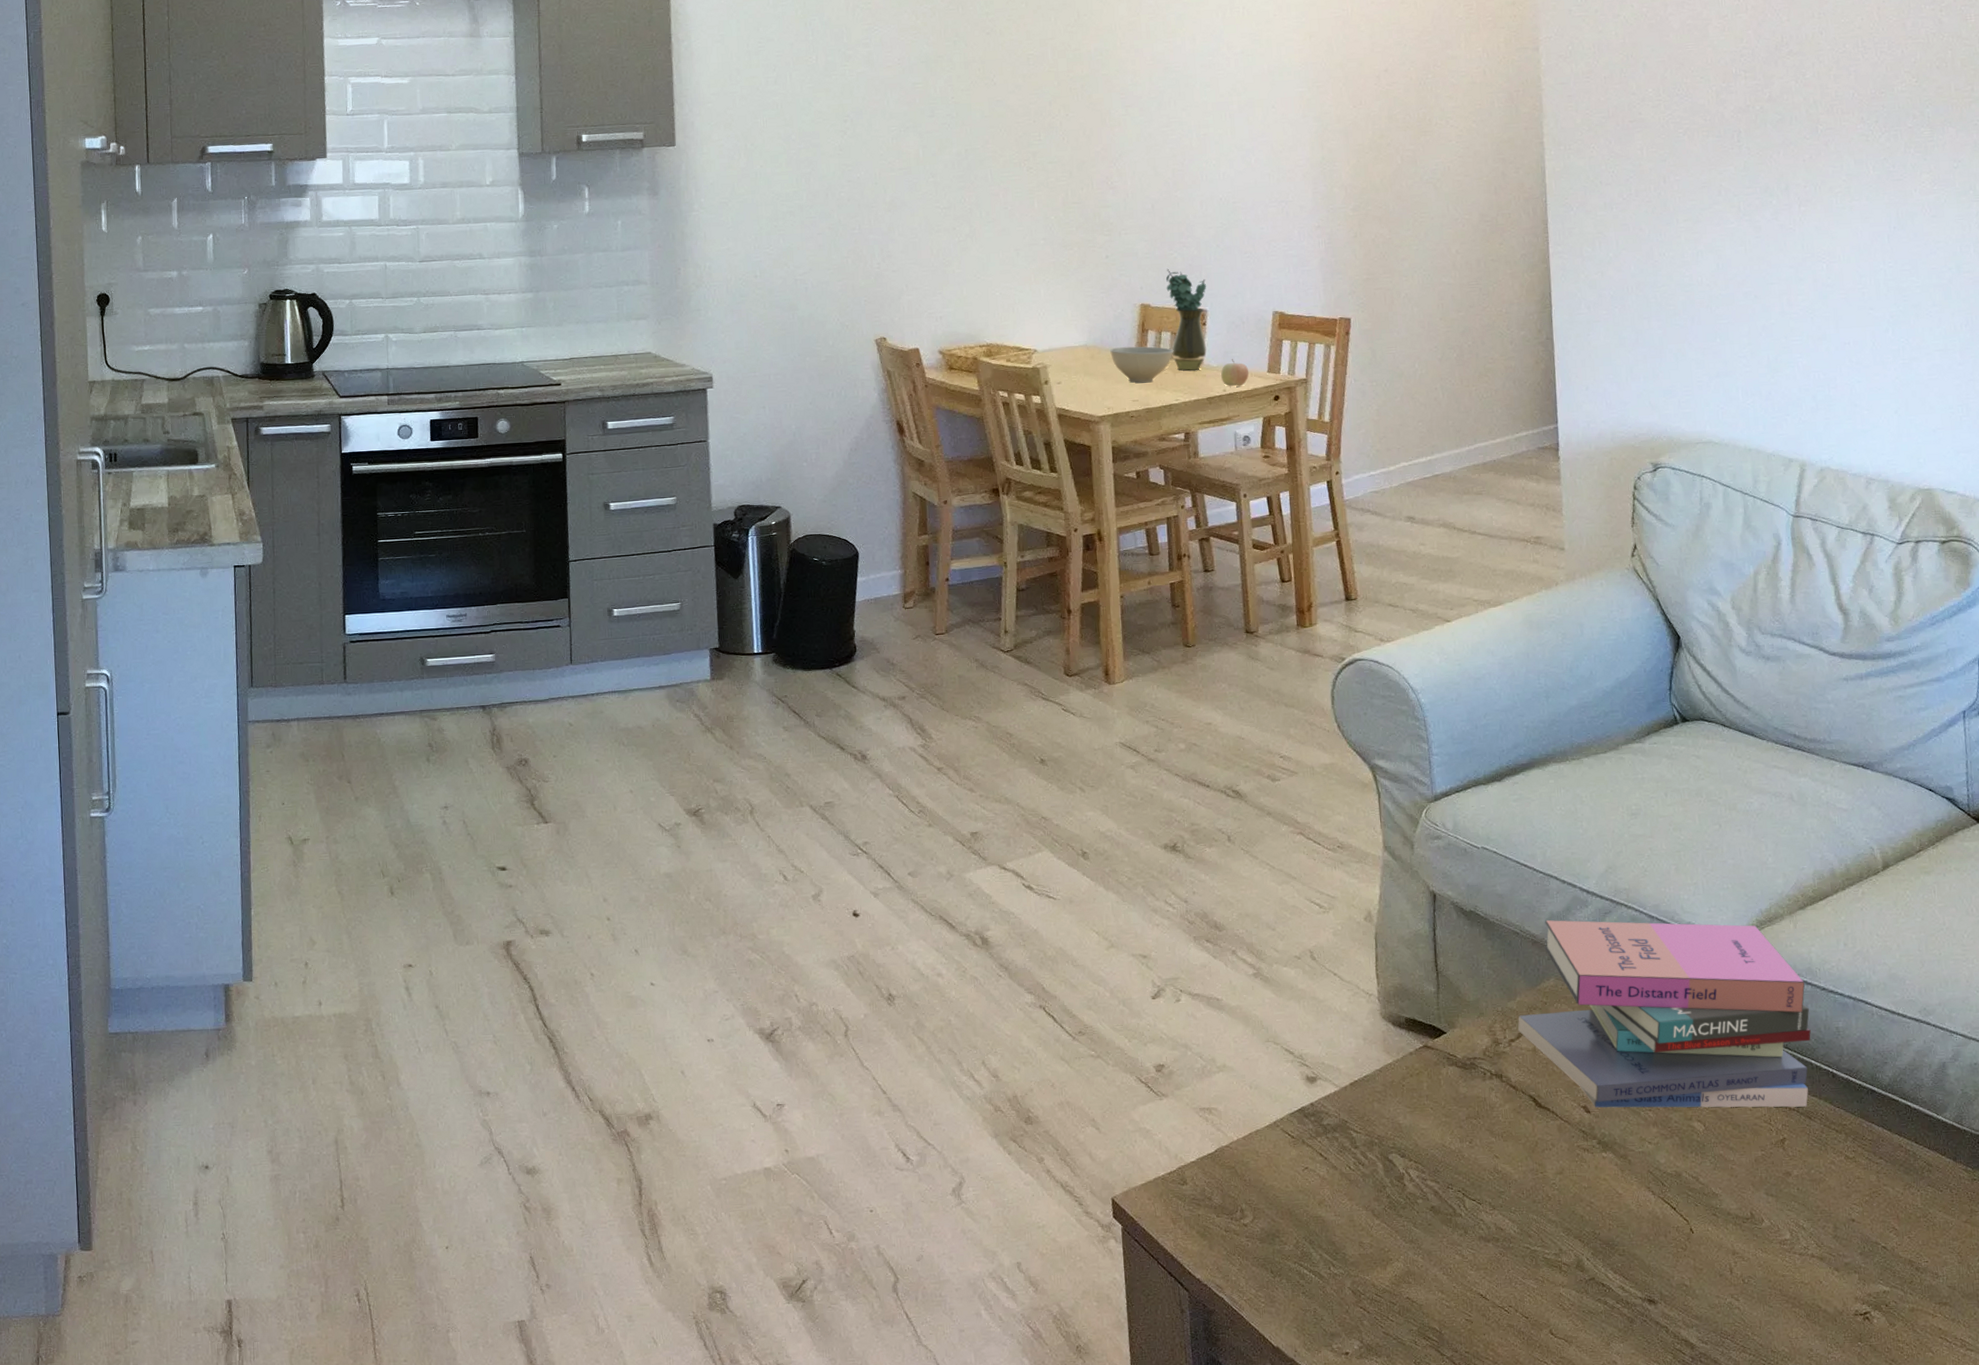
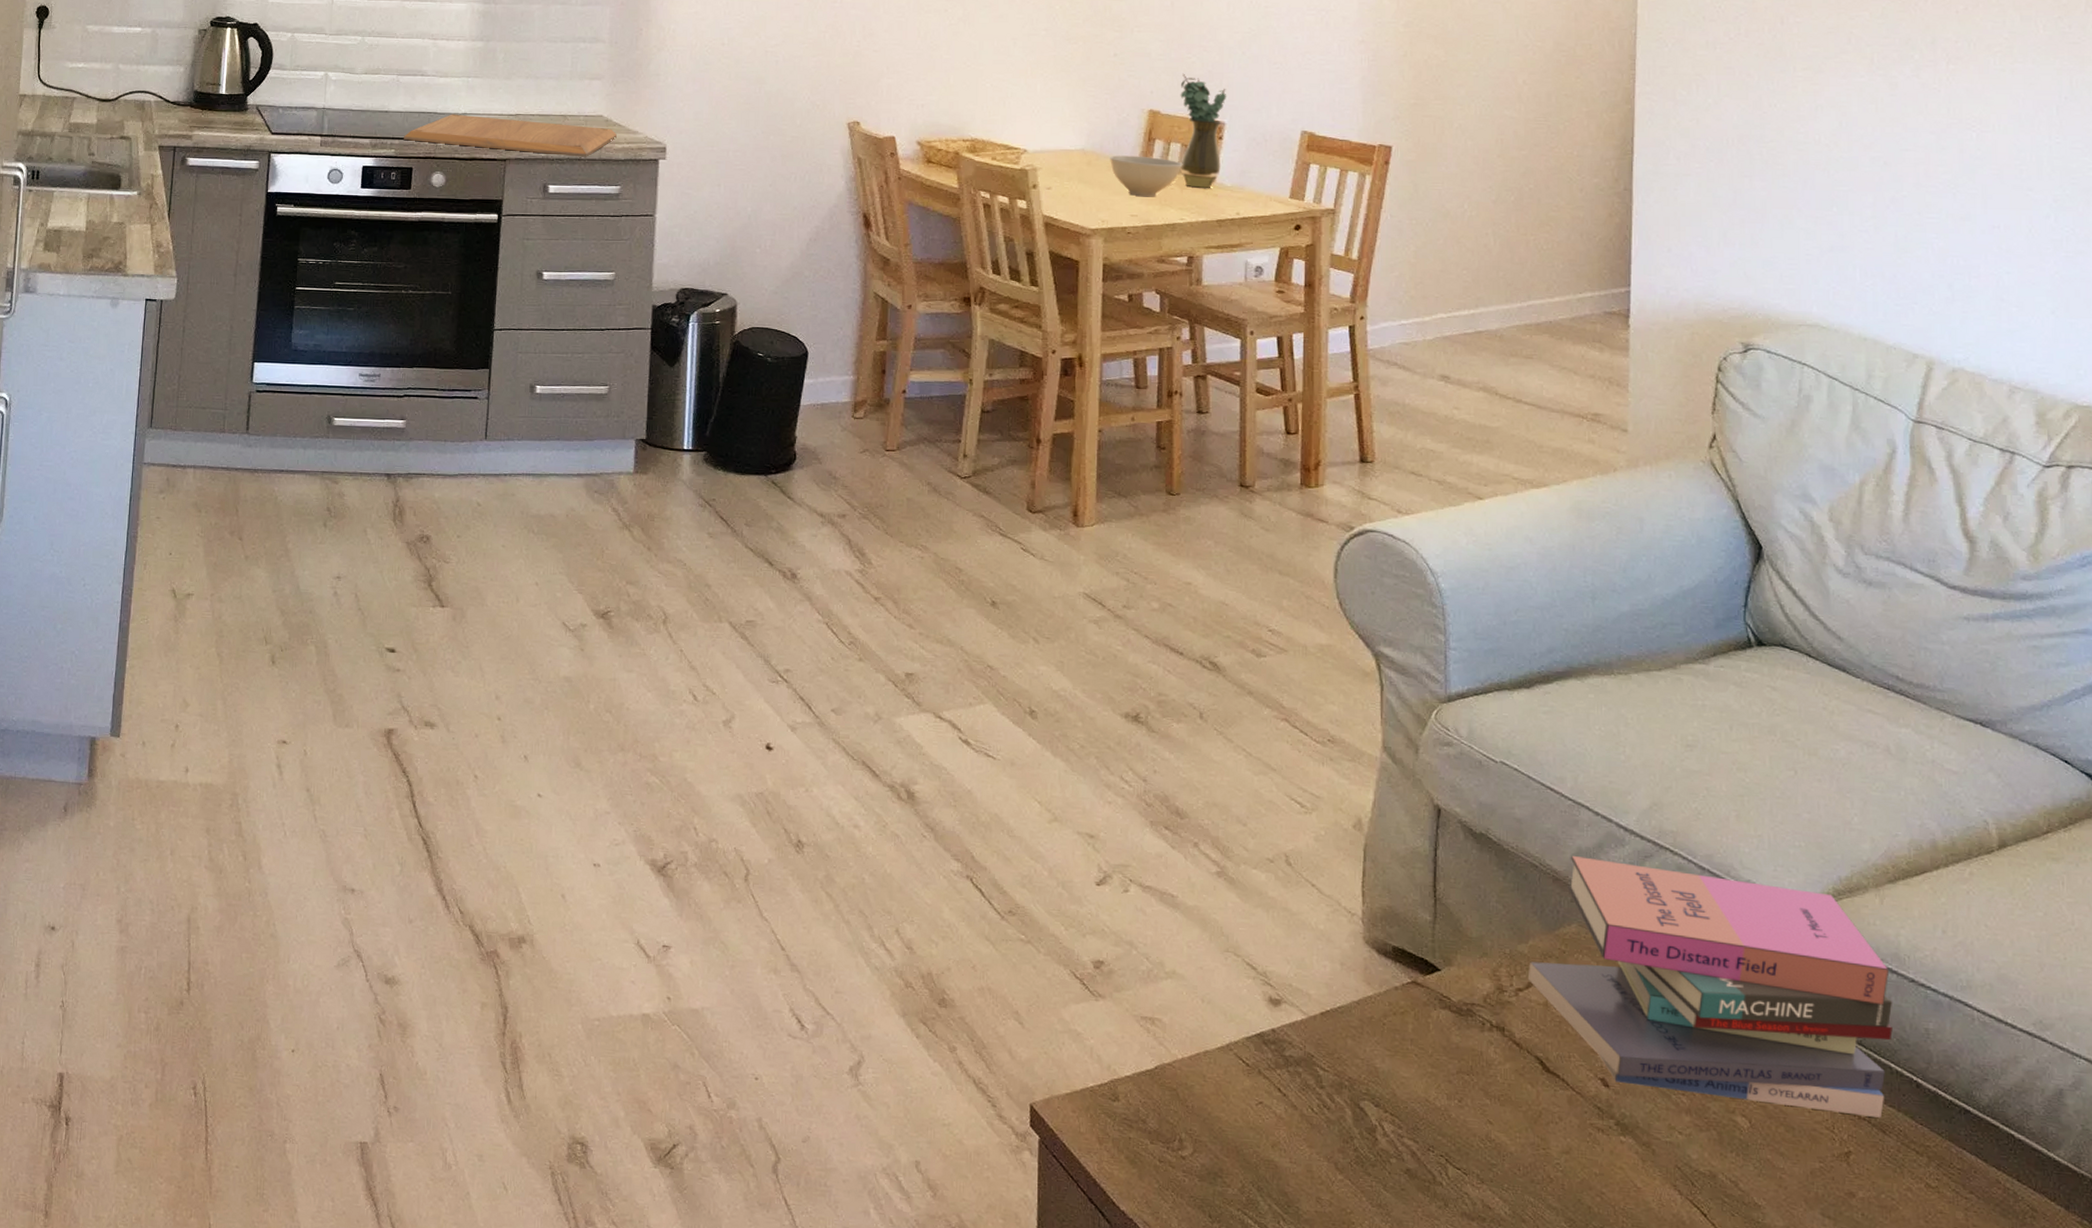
chopping board: none [467,363,666,393] -> present [404,114,617,157]
fruit: present [1221,359,1249,387] -> none [1235,179,1268,211]

